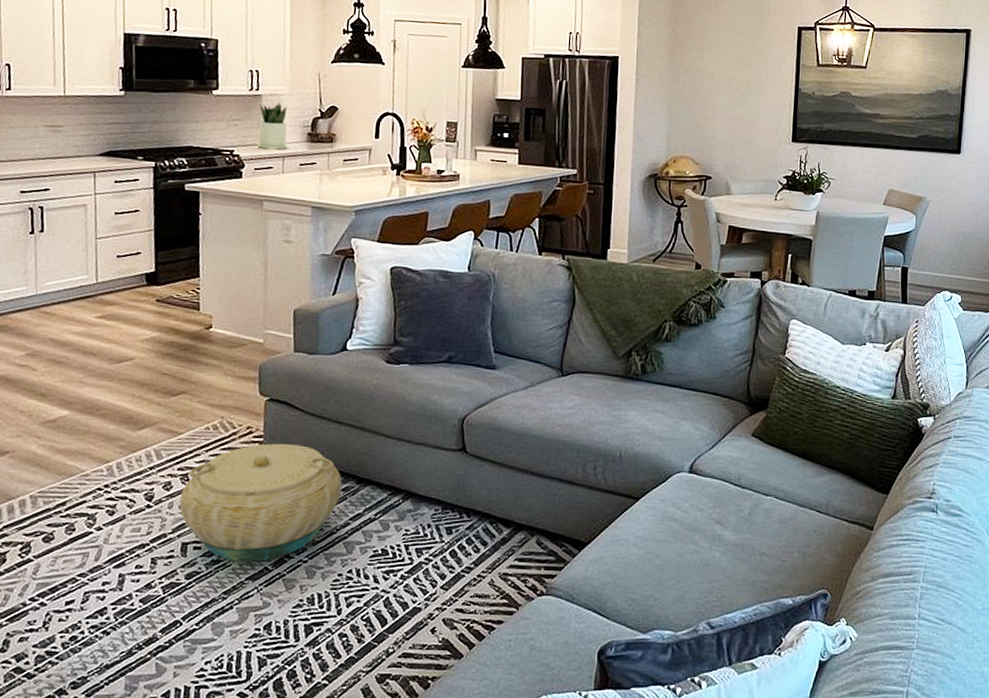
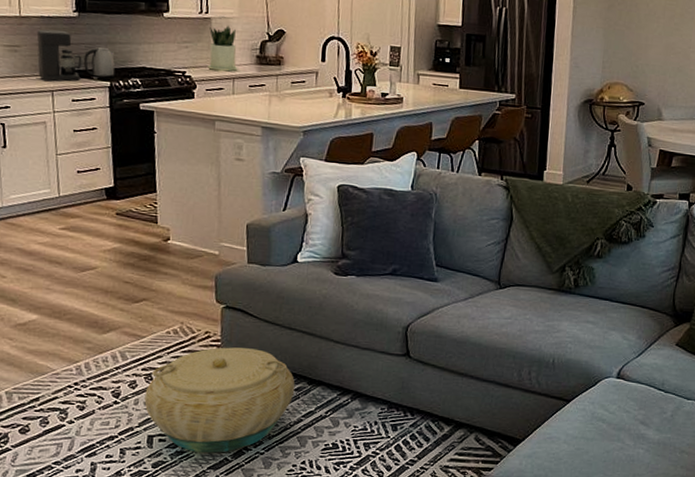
coffee maker: none [80,109,127,163] -> present [36,29,82,82]
kettle: none [128,126,161,160] -> present [83,46,115,80]

